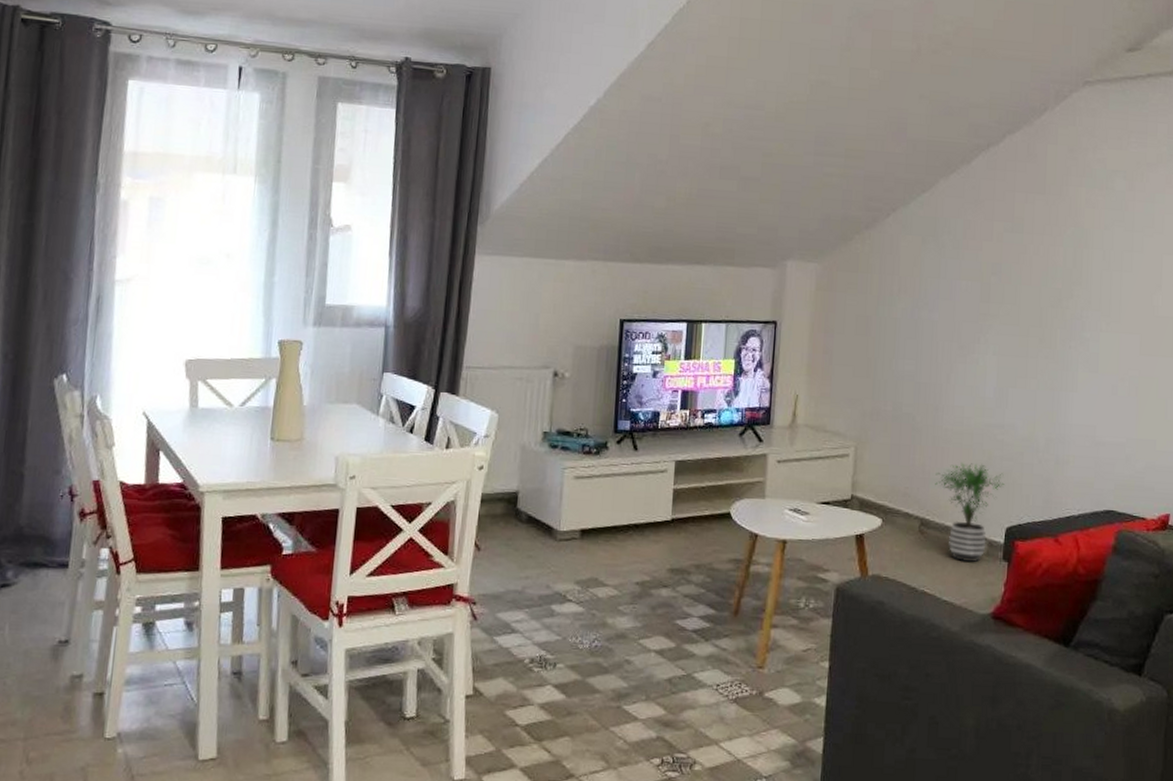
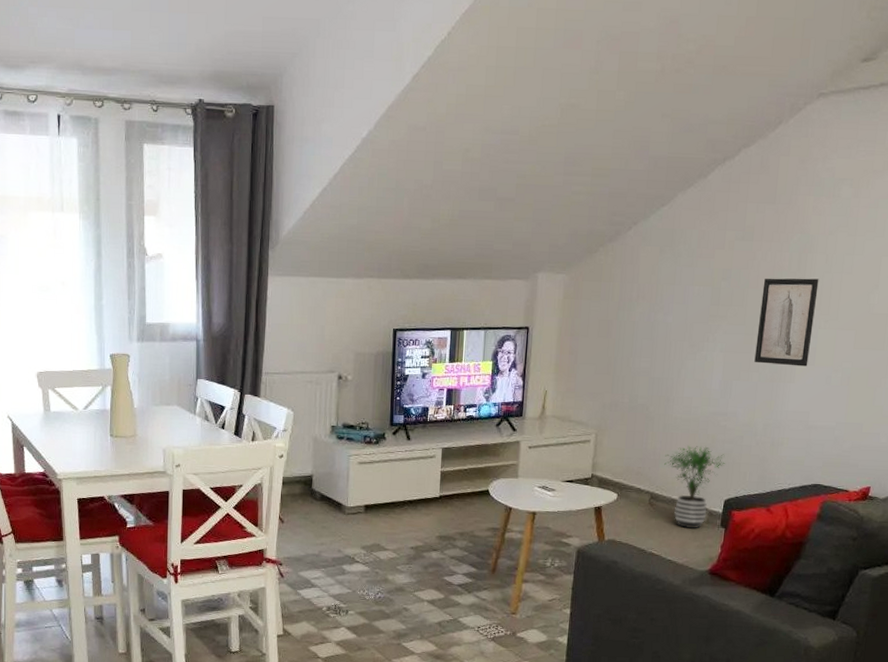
wall art: none [1032,274,1097,374] -> present [754,278,819,367]

